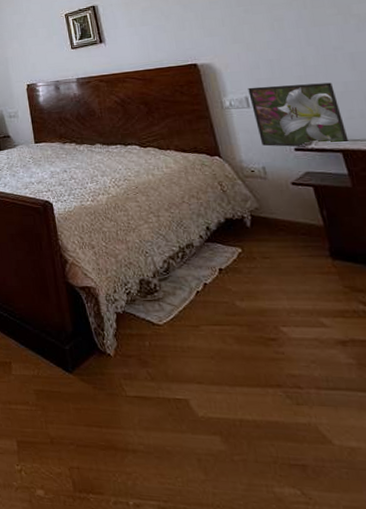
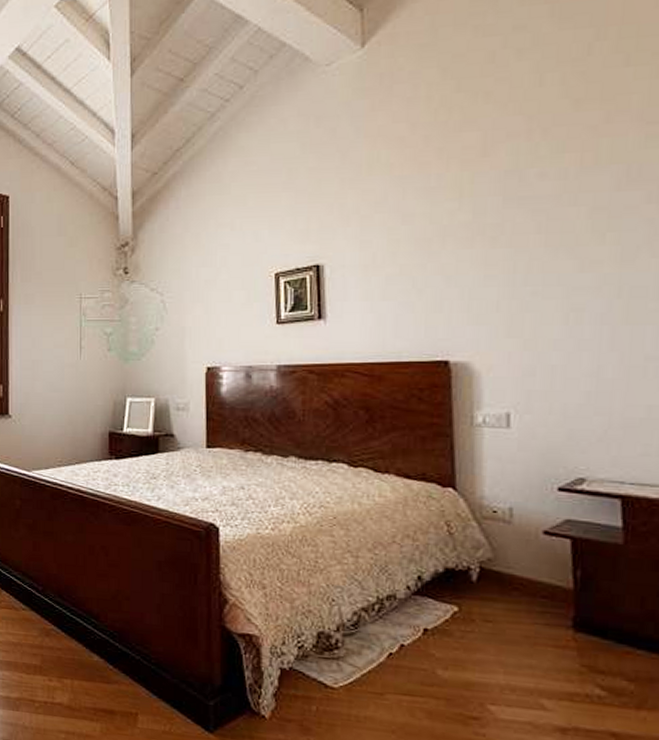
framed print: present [248,82,349,147] -> none [512,400,635,487]

